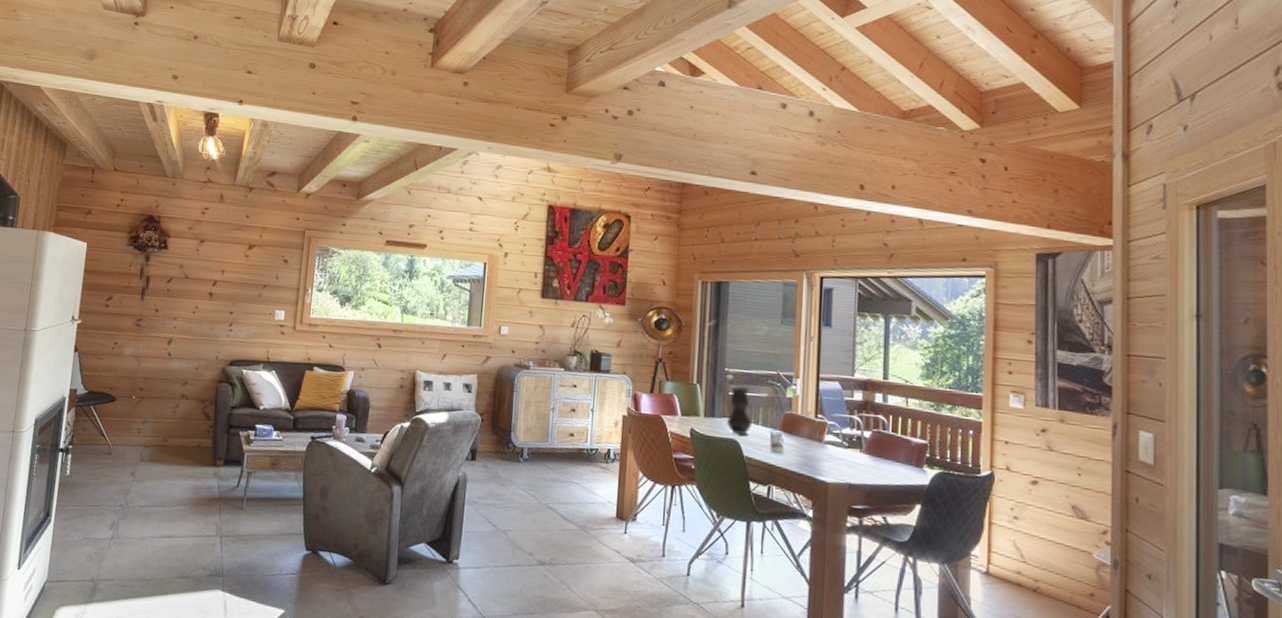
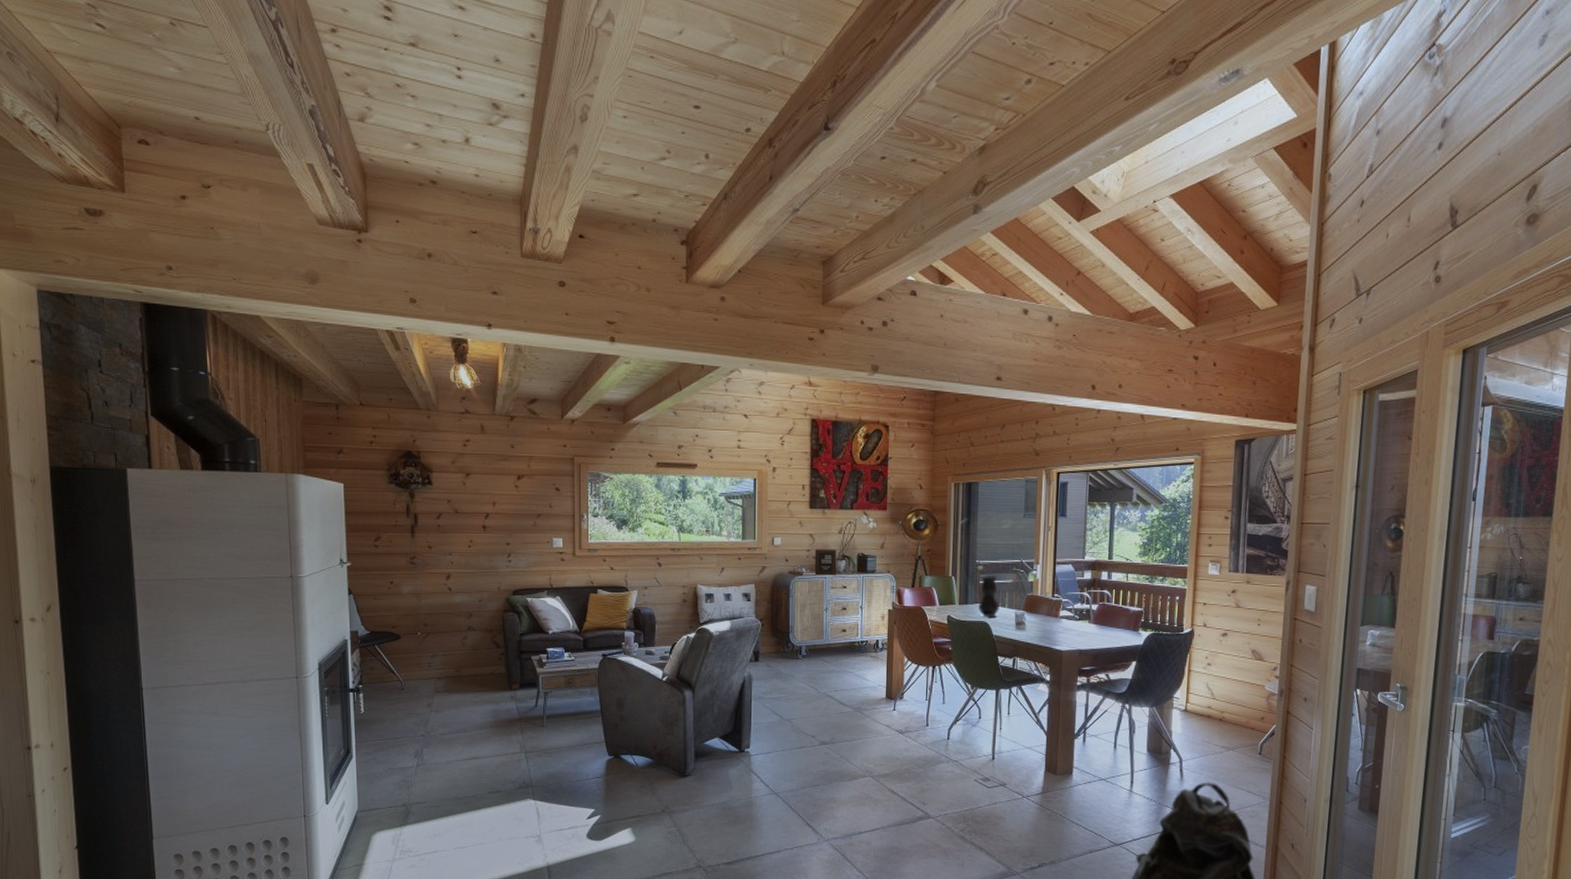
picture frame: none [542,341,569,373] -> present [814,549,837,576]

